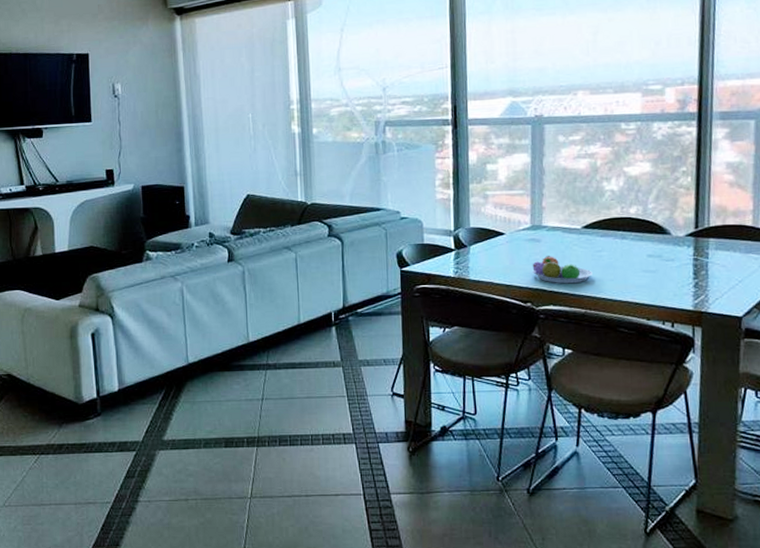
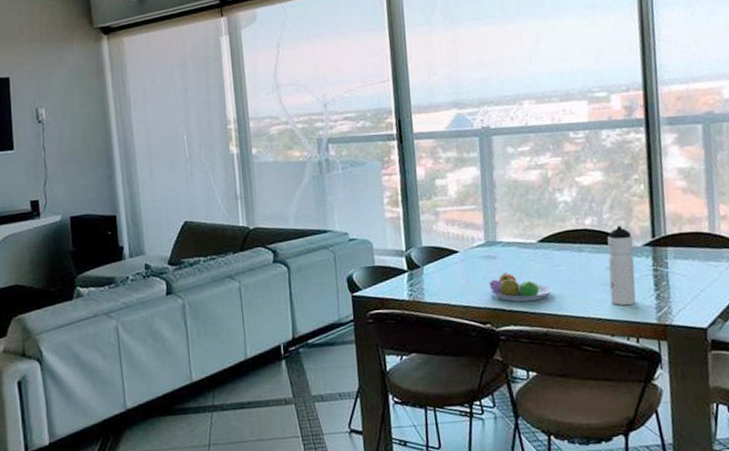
water bottle: none [649,216,676,292] -> present [607,226,636,306]

